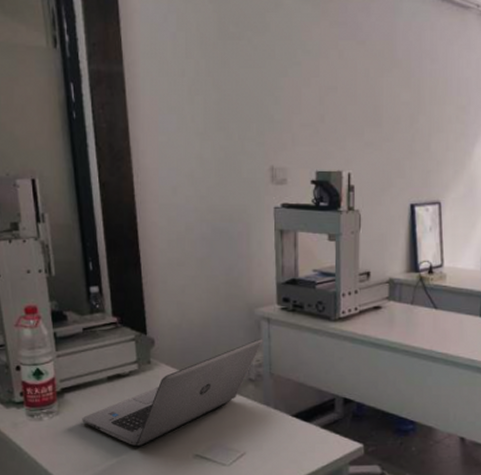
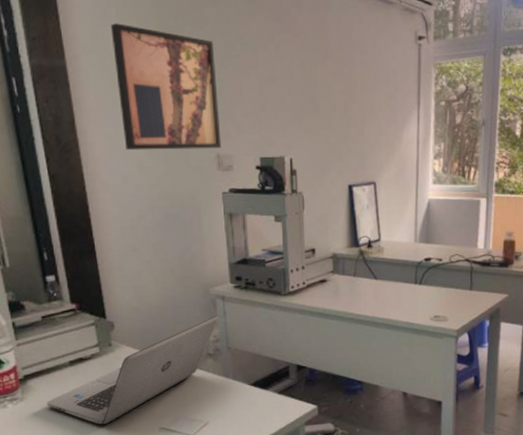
wall art: none [170,29,276,161] -> present [110,23,222,151]

